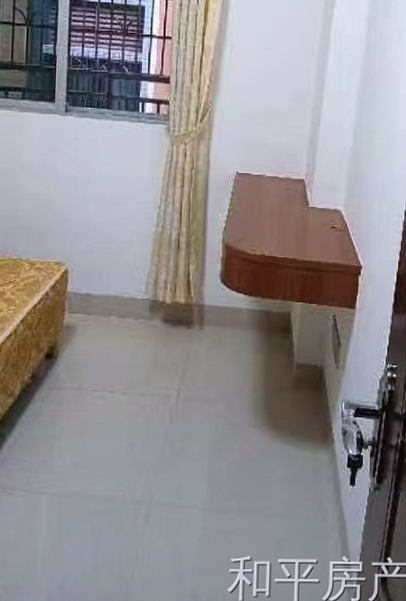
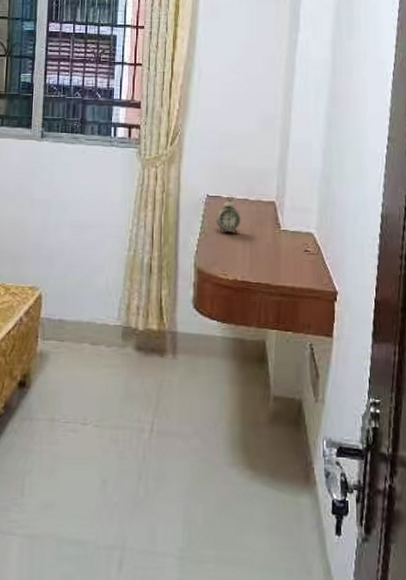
alarm clock: none [245,172,270,211] -> present [216,195,241,234]

